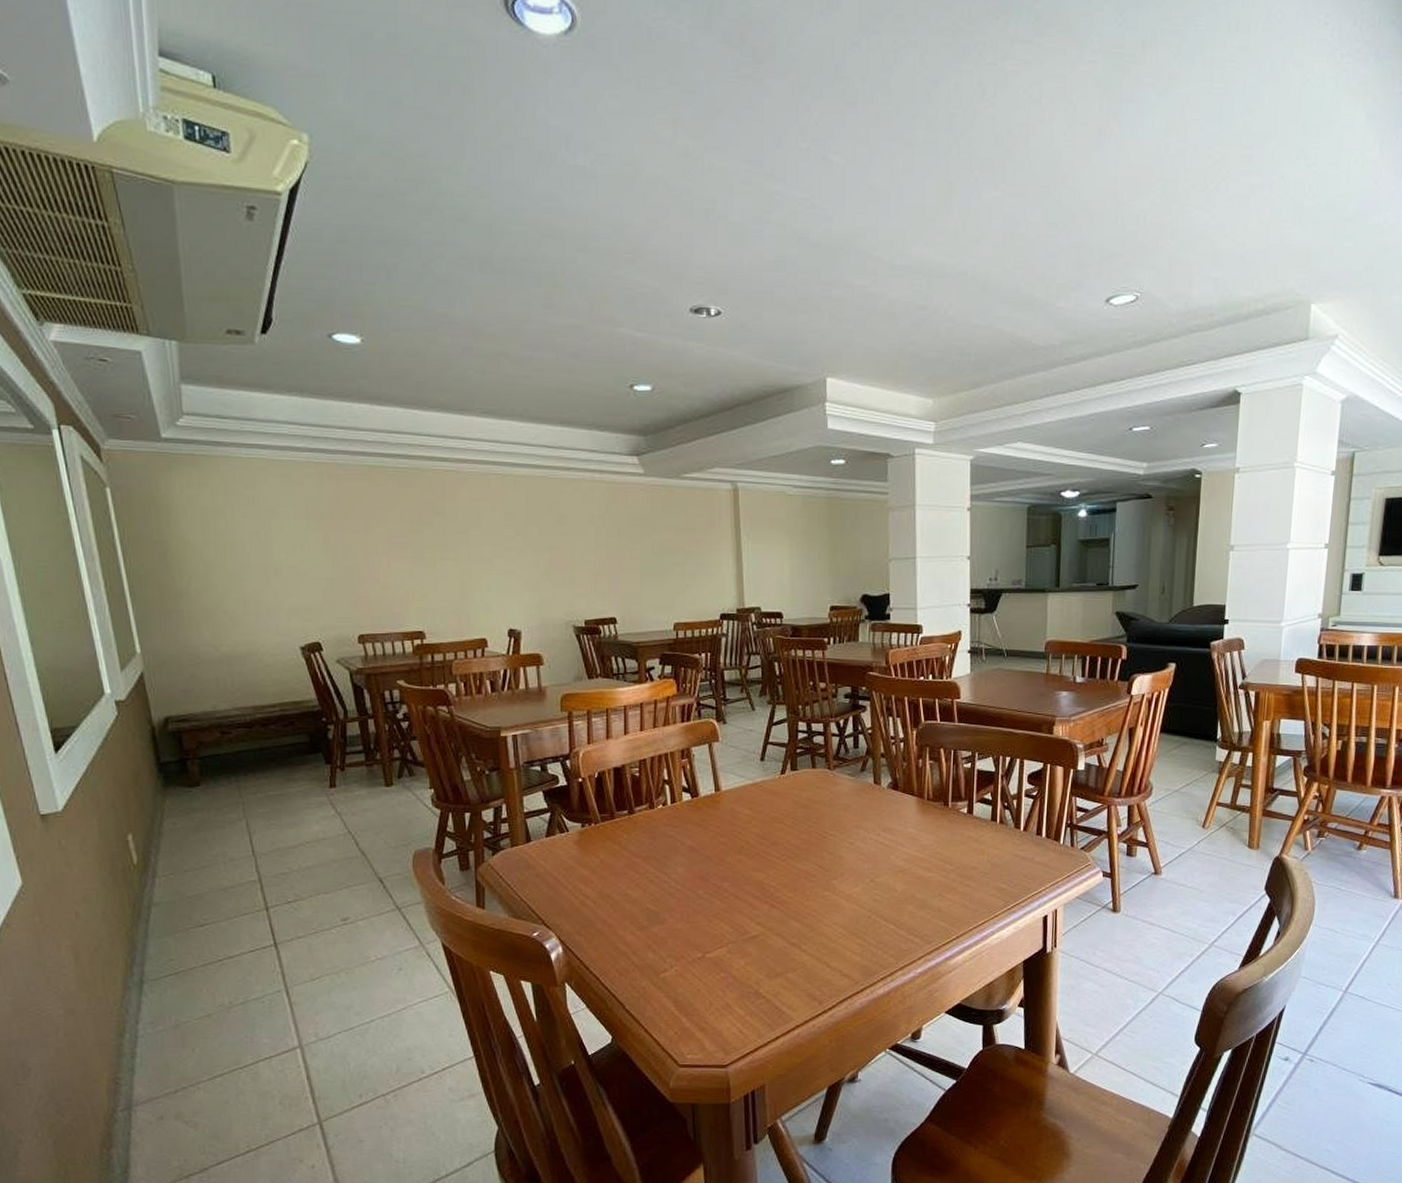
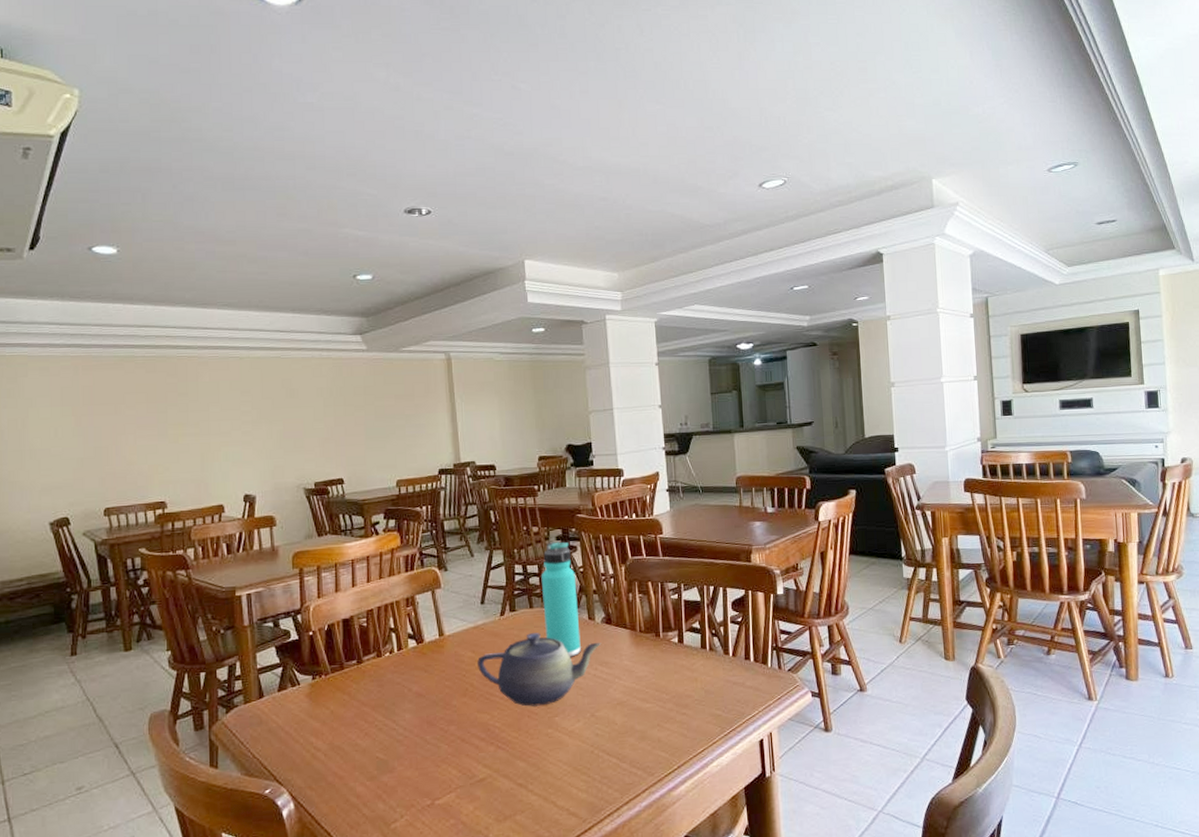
teapot: none [755,794,886,868] -> present [477,633,602,707]
thermos bottle: none [826,700,864,821] -> present [541,542,581,657]

